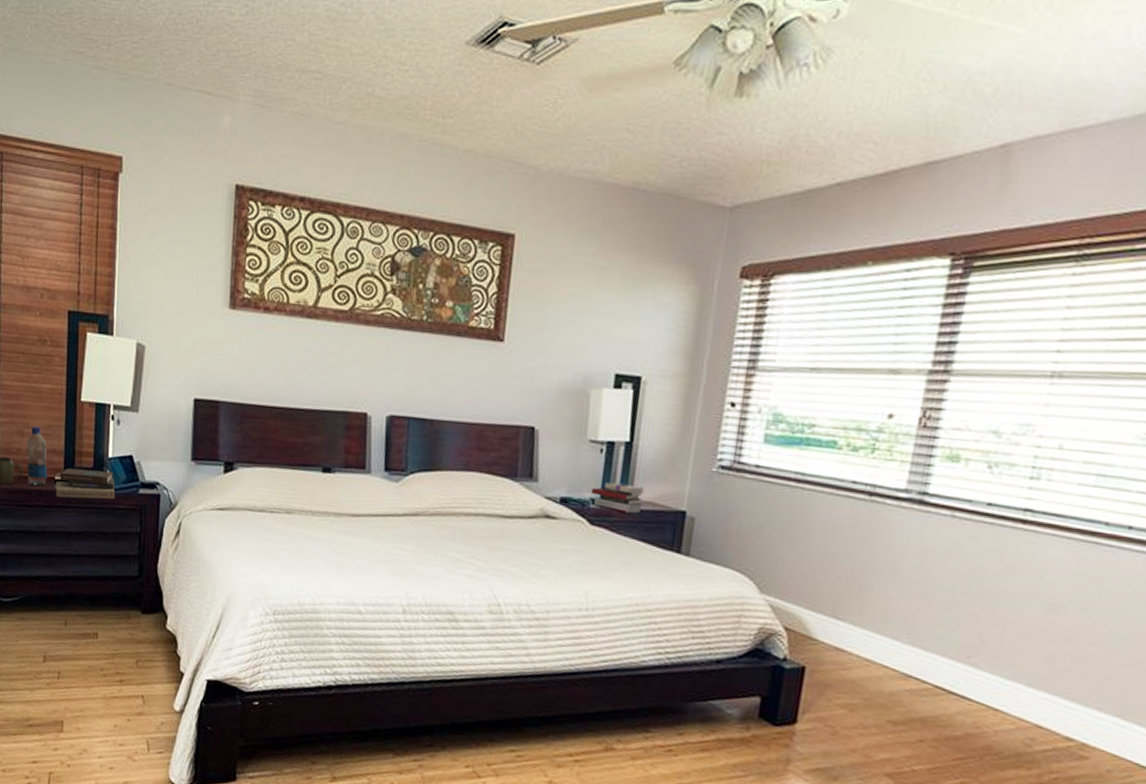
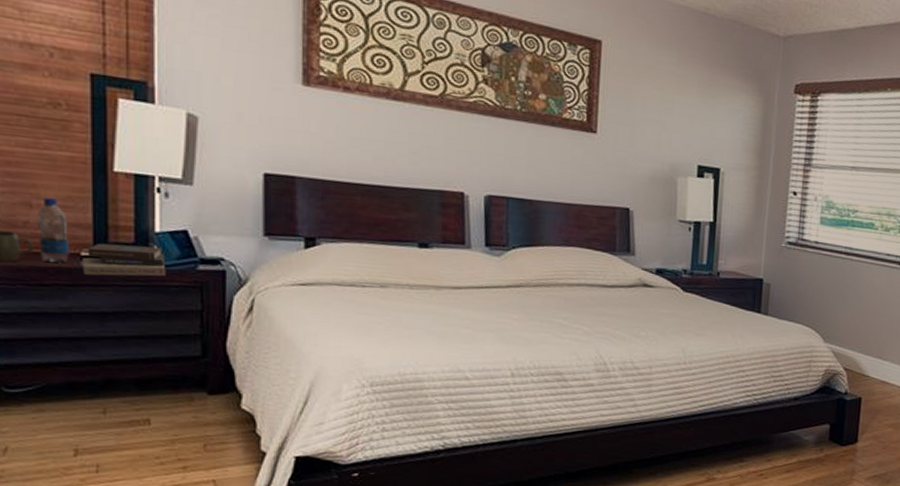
books: present [591,482,644,514] -> none [683,255,728,282]

